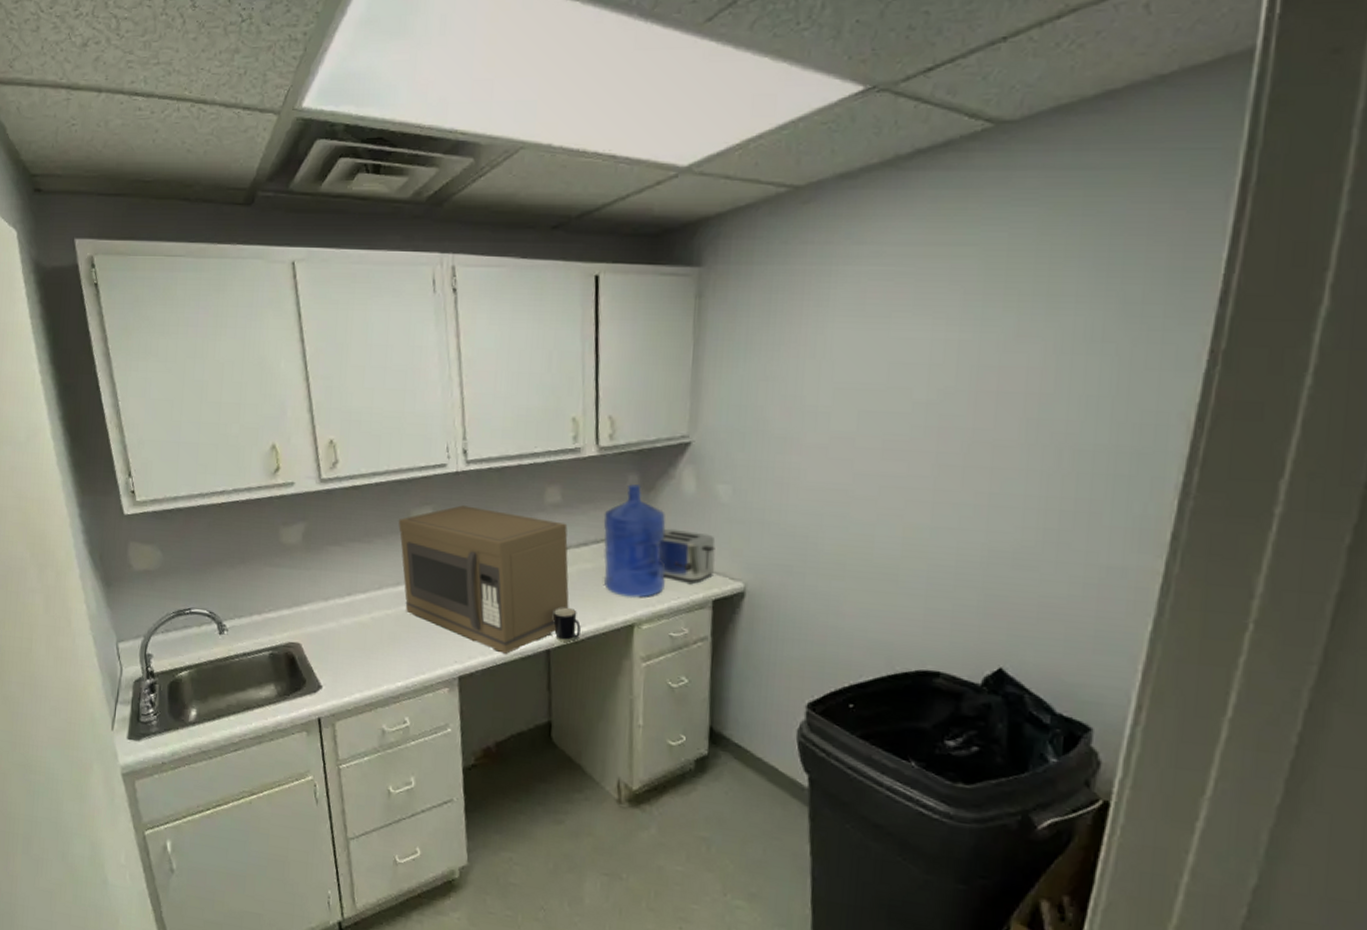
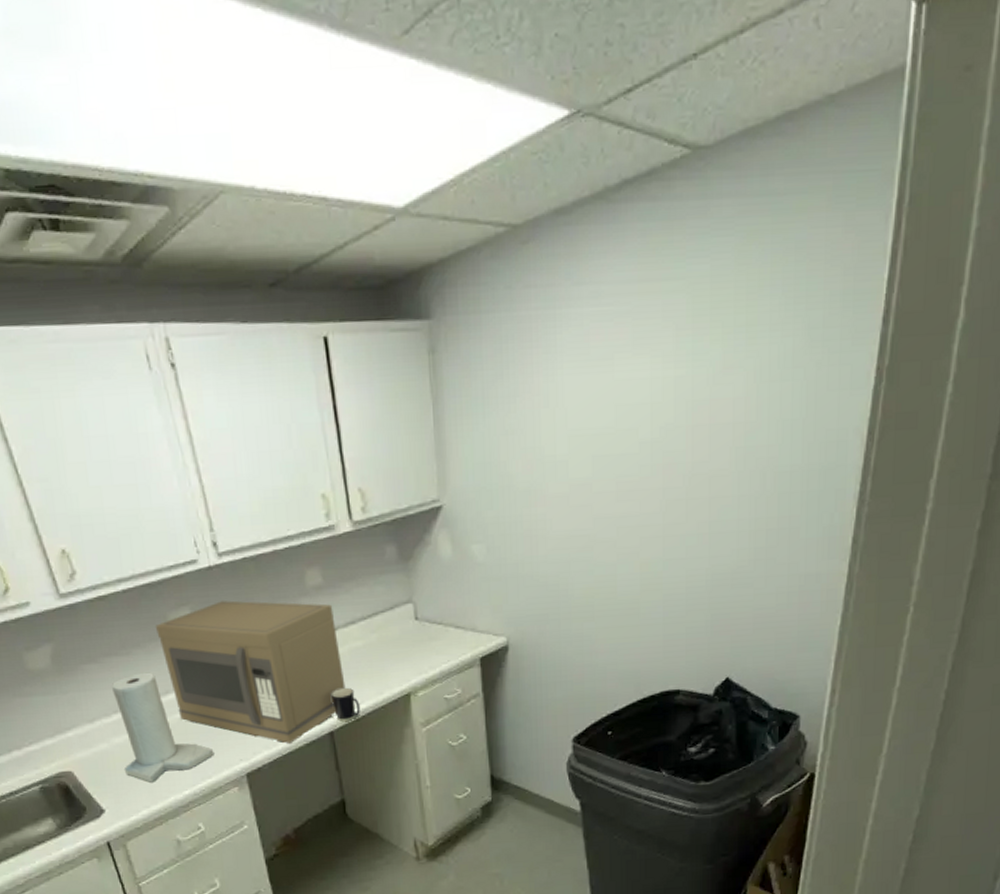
paper towel: none [347,561,432,668] -> present [112,672,214,782]
water jug: present [603,484,666,599] -> none [367,555,434,669]
toaster: present [657,528,716,585] -> none [423,594,478,647]

